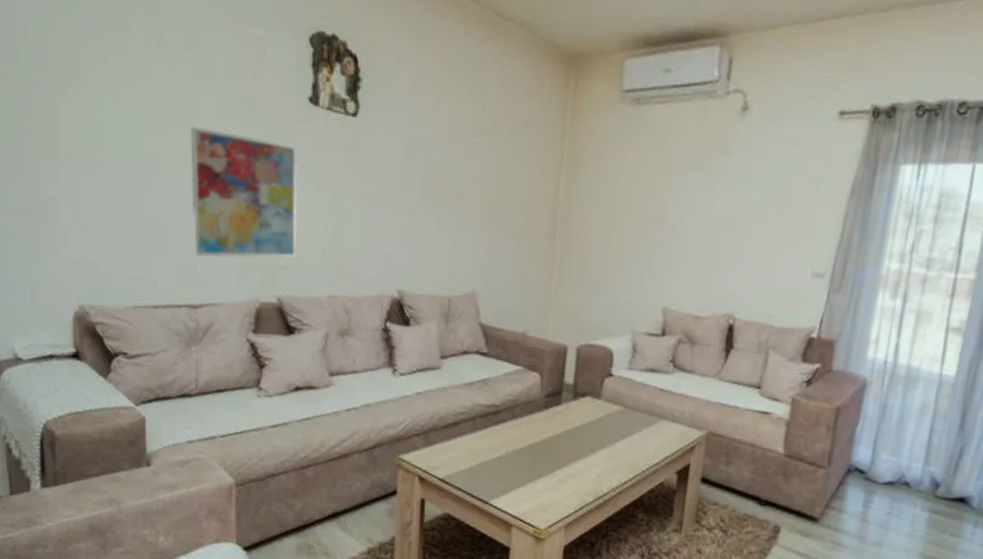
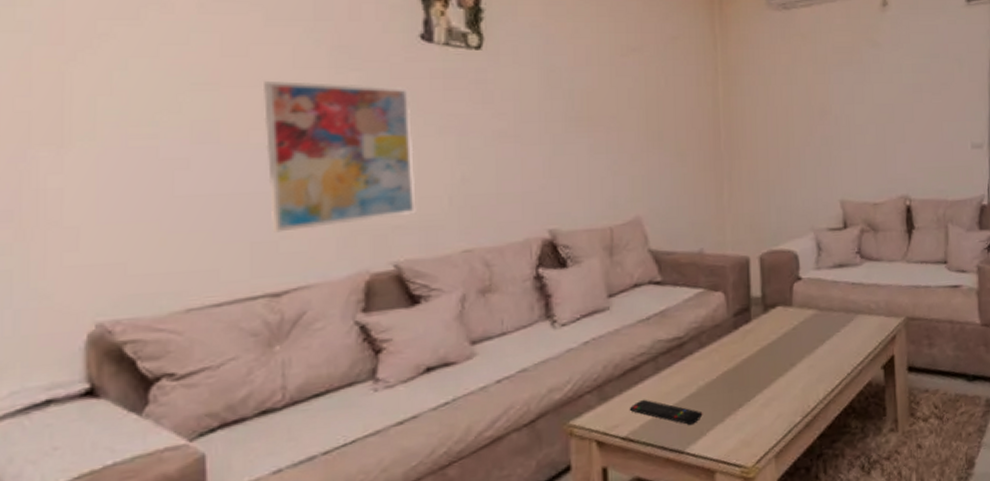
remote control: none [447,451,508,482] -> present [629,399,703,425]

